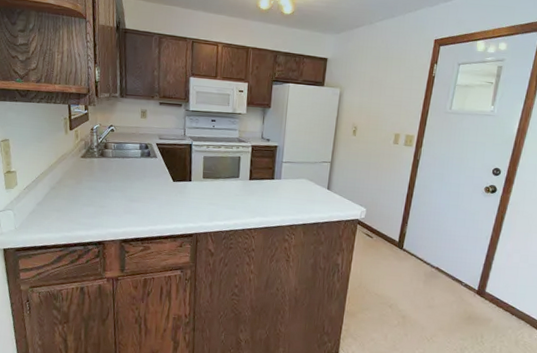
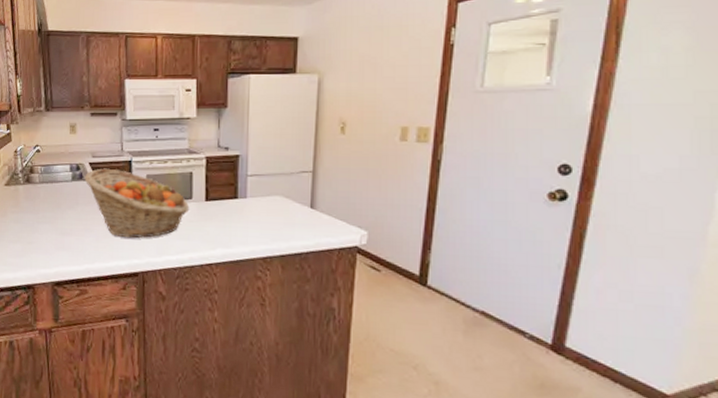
fruit basket: none [152,148,237,207] -> present [84,168,190,239]

